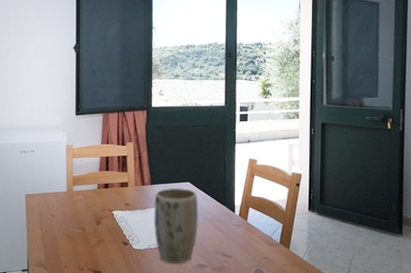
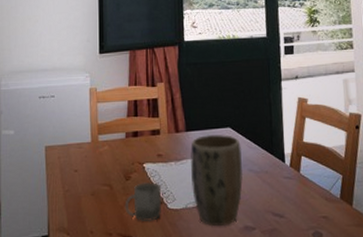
cup: none [95,226,128,260] -> present [125,181,162,222]

